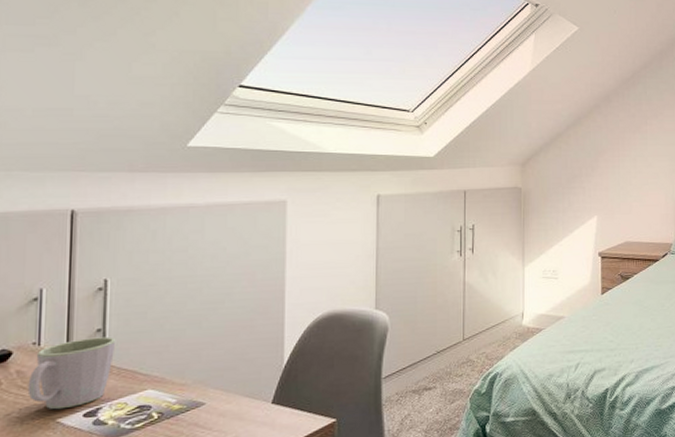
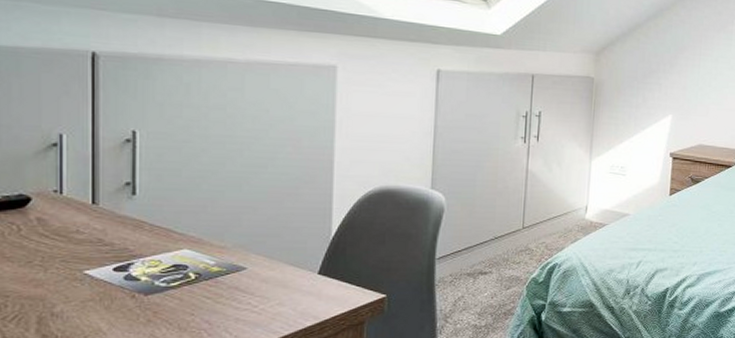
mug: present [27,336,116,410] -> none [50,190,148,261]

